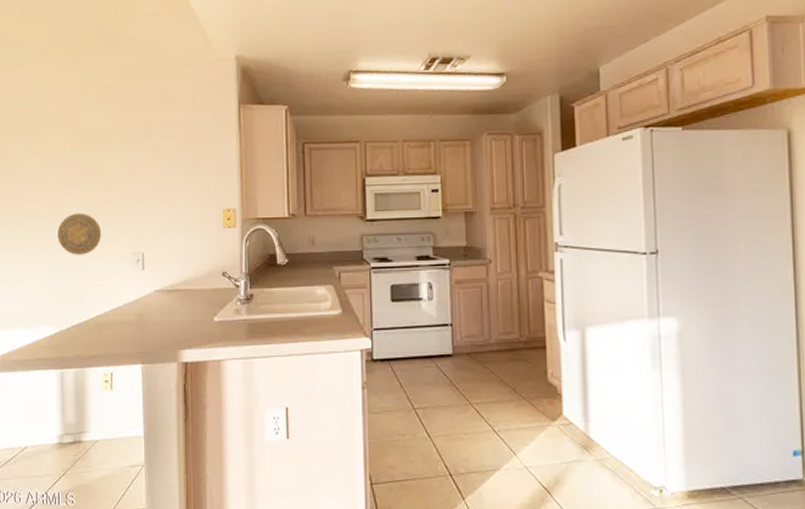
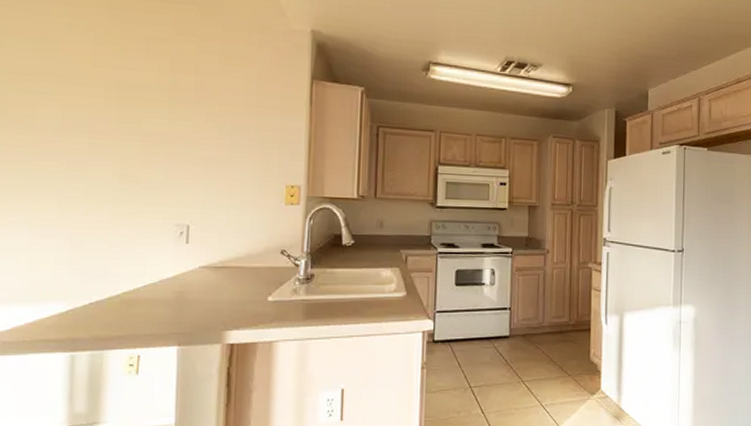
decorative plate: present [57,212,102,255] -> none [78,176,138,224]

